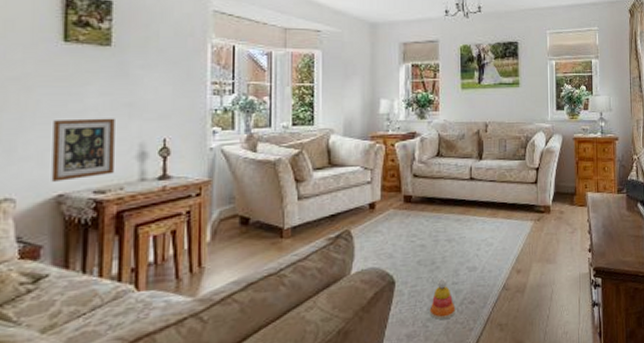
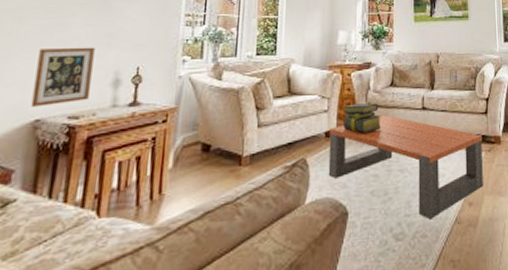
coffee table: none [373,186,532,287] -> present [328,115,483,220]
stack of books: none [387,174,428,204] -> present [342,103,381,133]
stacking toy: present [429,277,456,320] -> none [382,209,408,255]

